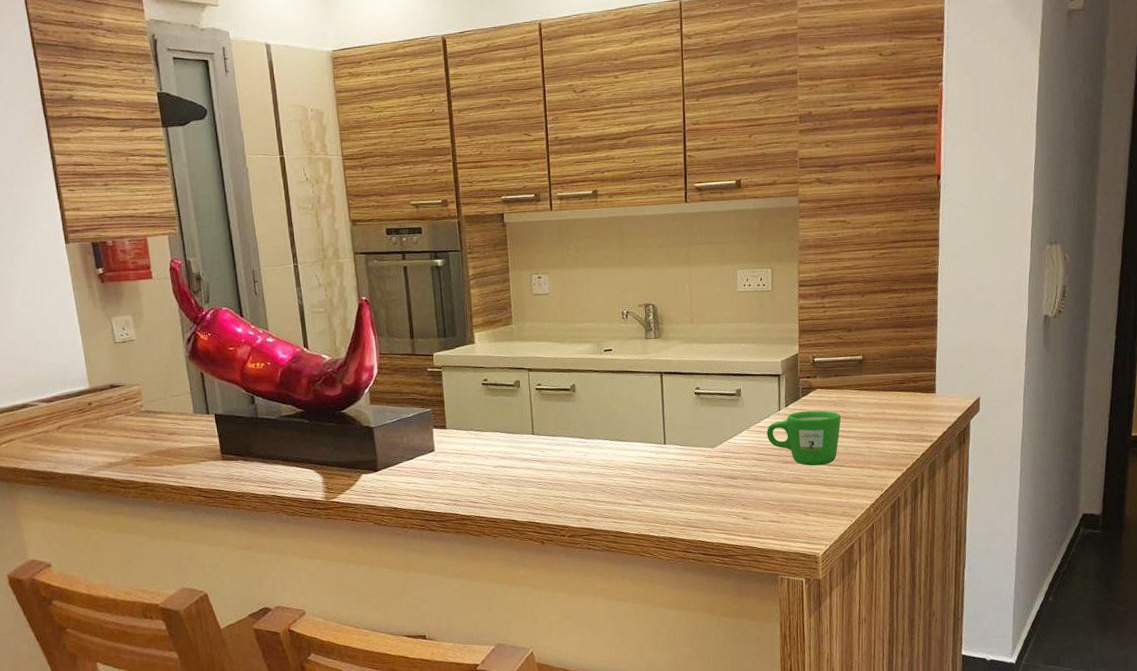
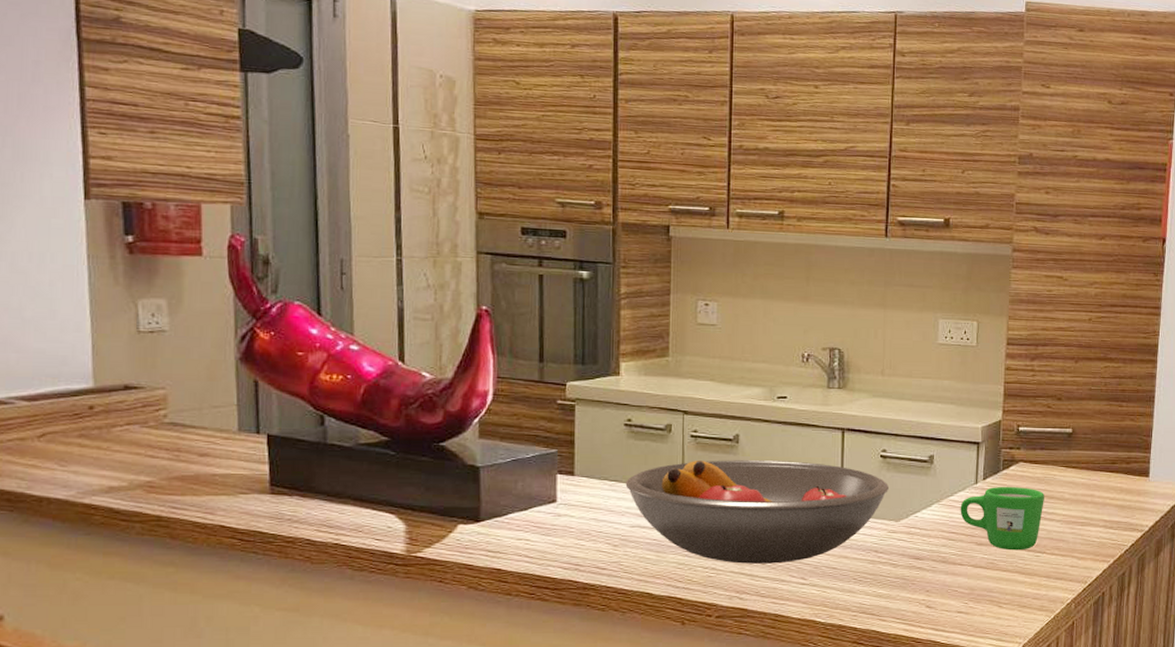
fruit bowl: none [487,403,705,492] -> present [625,460,890,564]

